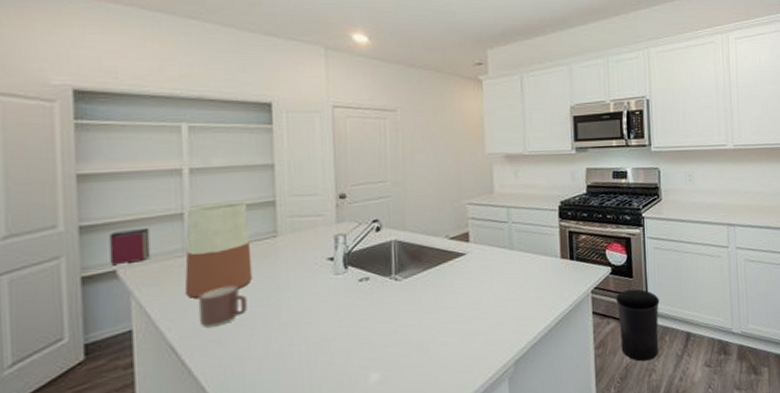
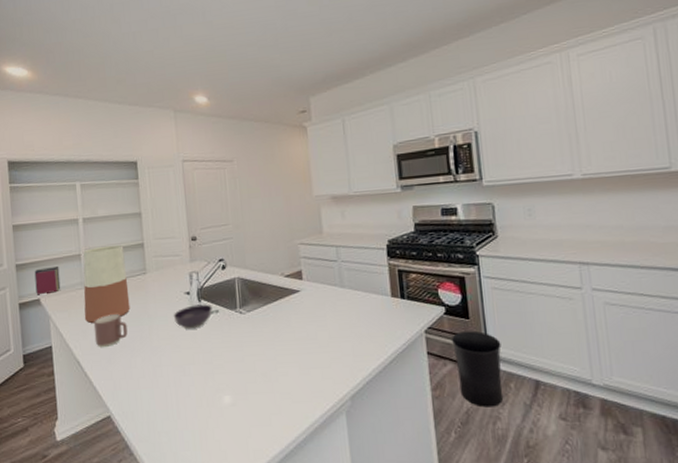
bowl: none [310,271,362,301] -> present [173,304,213,329]

